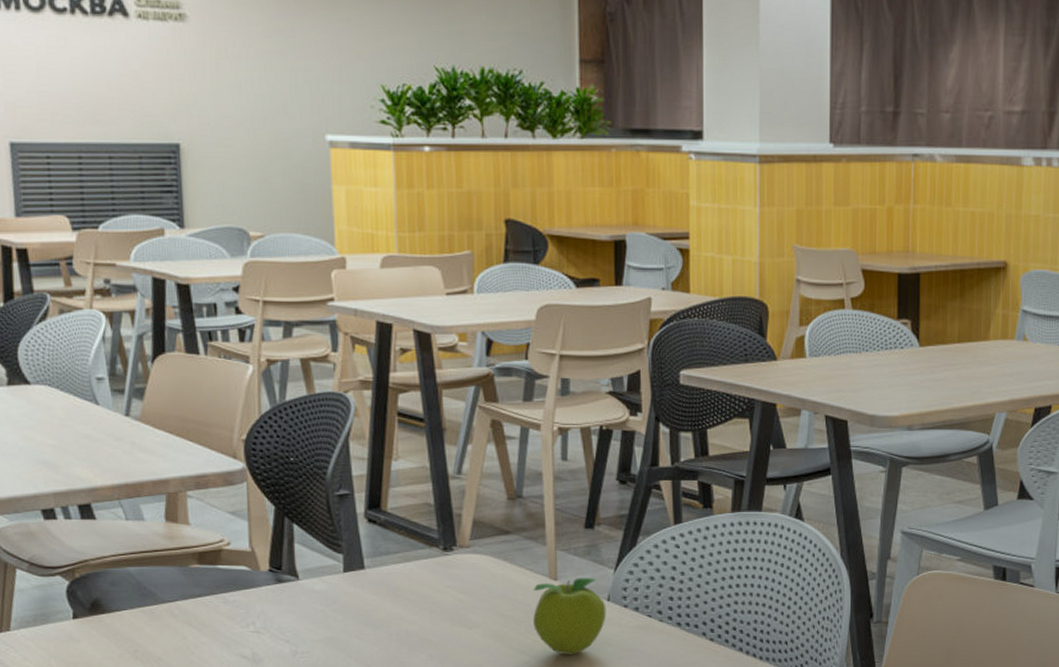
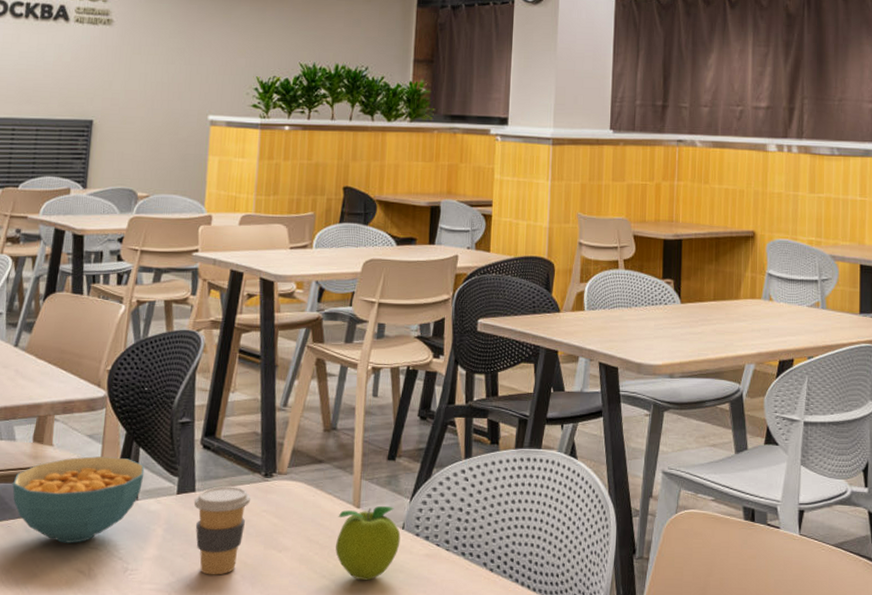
cereal bowl: none [149,535,303,628] -> present [12,456,145,543]
coffee cup: none [364,562,431,655] -> present [193,486,251,575]

